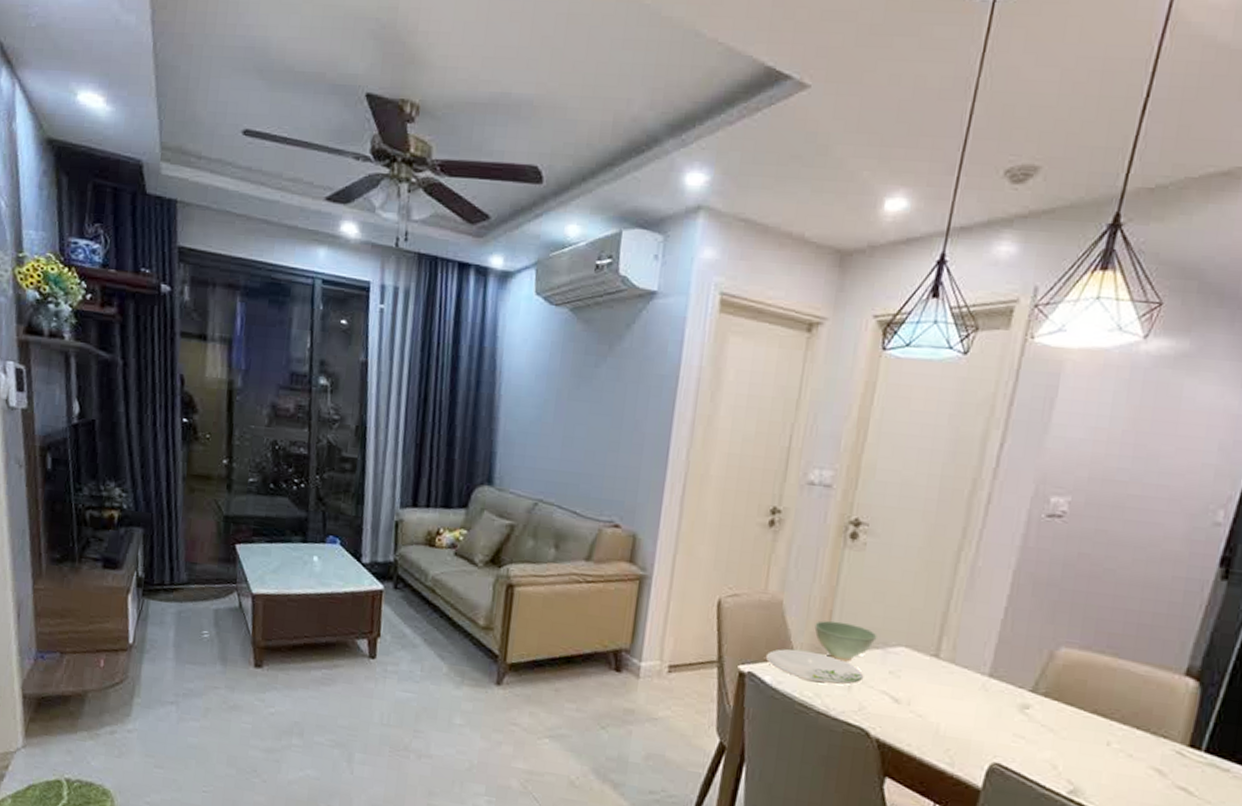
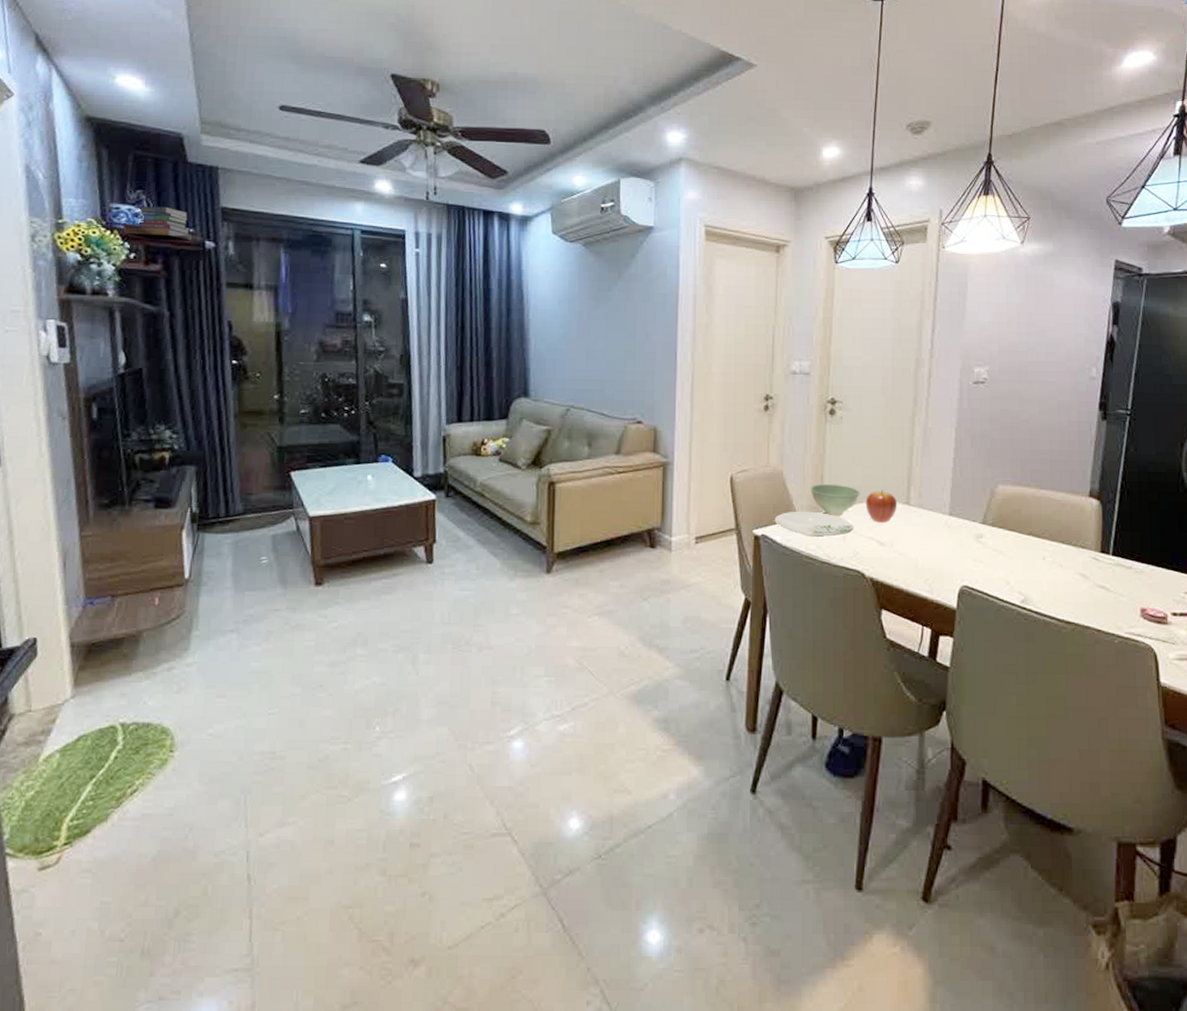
books: none [80,241,149,283] -> present [123,206,193,241]
fruit: none [881,636,924,676] -> present [865,490,898,523]

